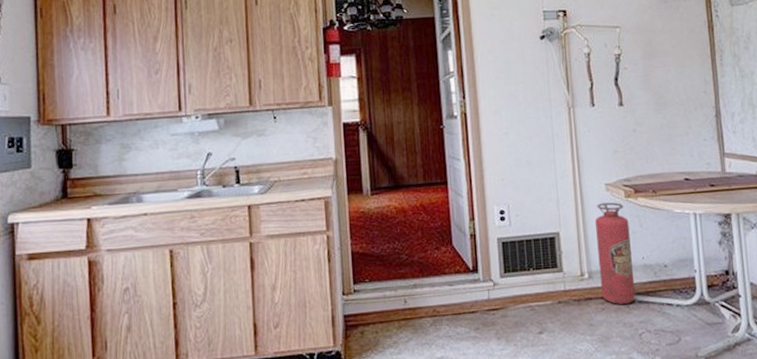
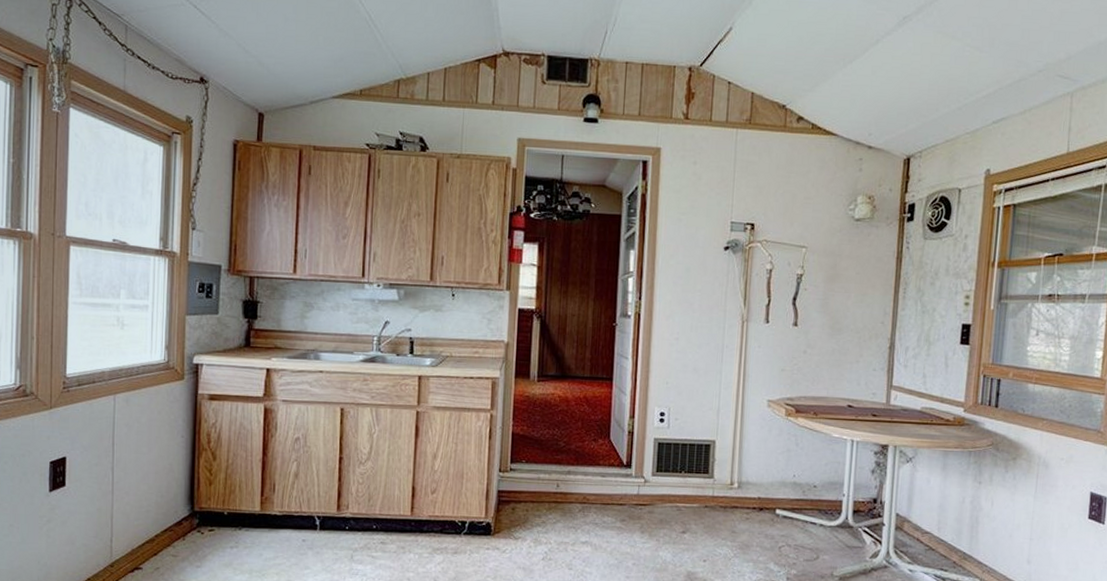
fire extinguisher: present [595,202,636,305] -> none [748,418,786,518]

